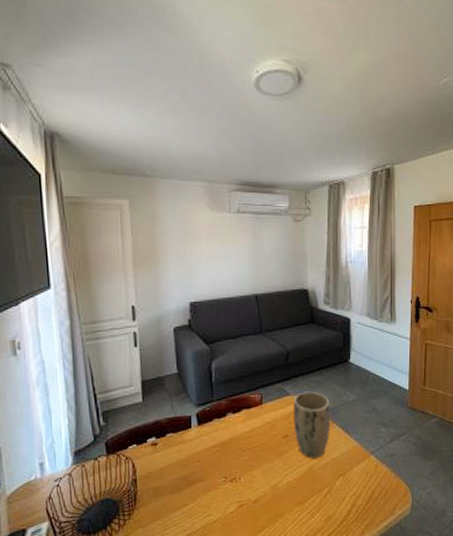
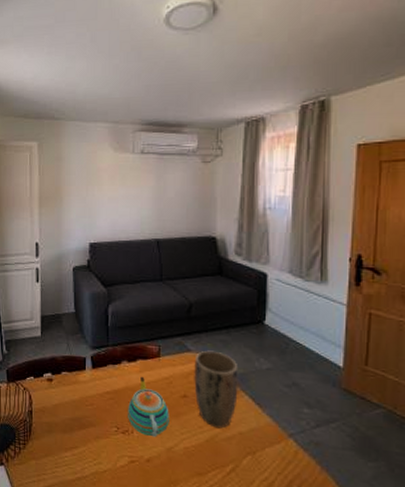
teapot: none [235,425,273,479] -> present [128,376,169,437]

